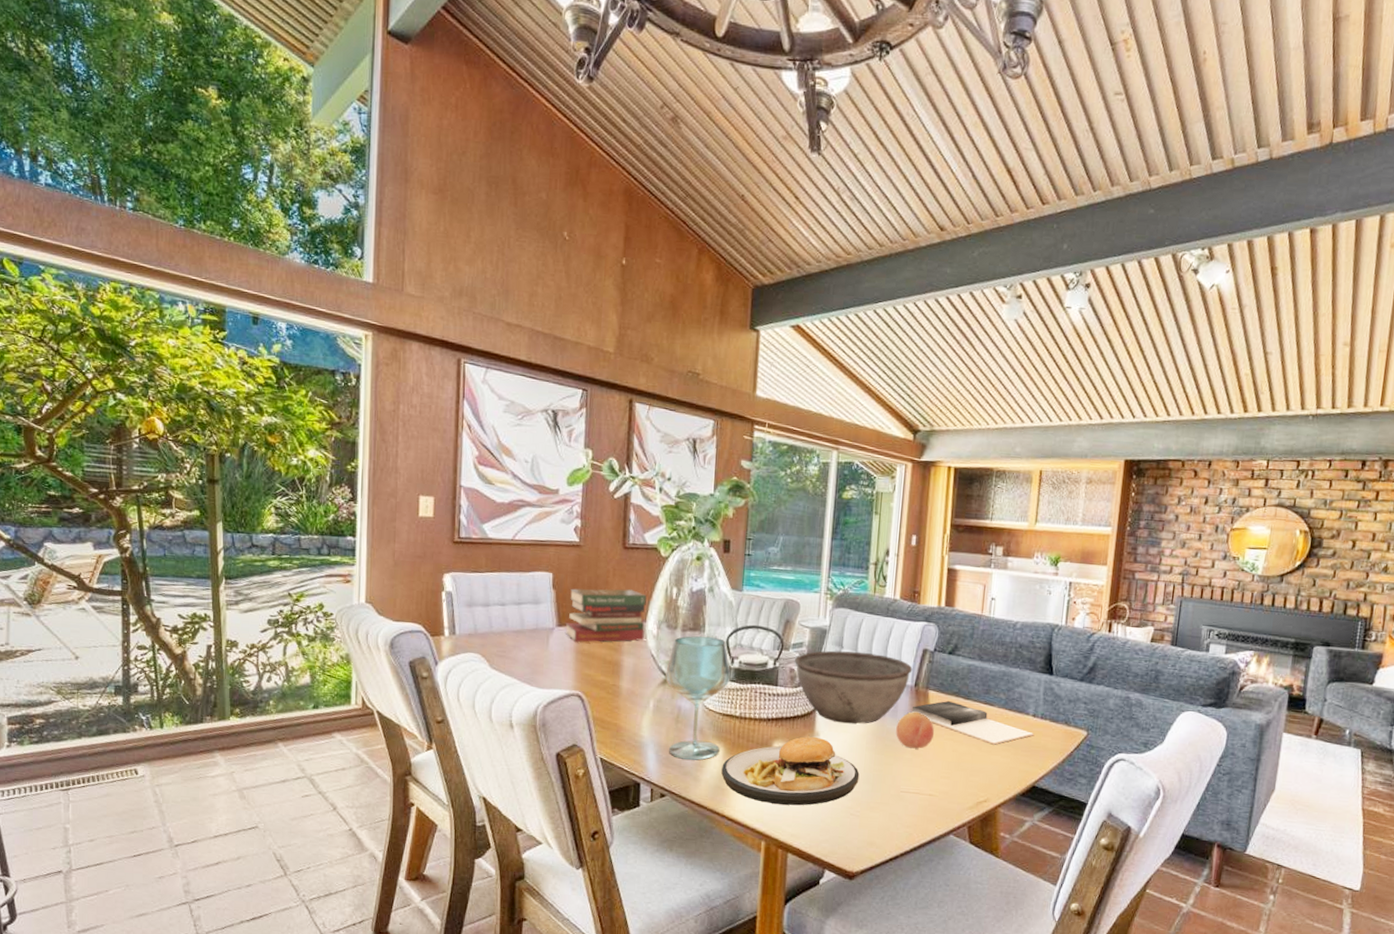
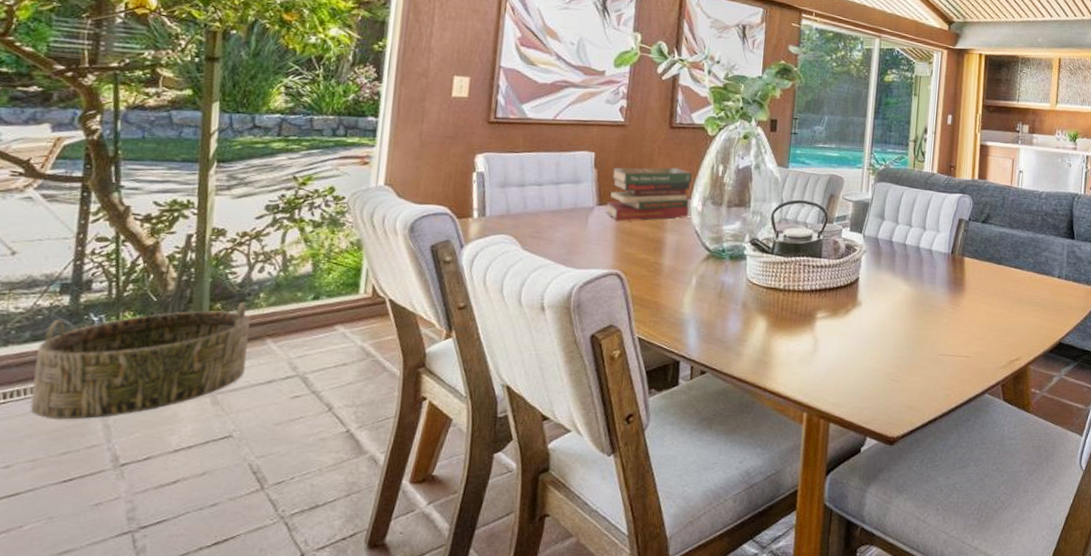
basket: none [102,707,264,804] -> present [30,301,250,419]
wine glass: present [665,636,731,760] -> none [709,212,776,335]
plate: present [721,735,860,806] -> none [764,304,900,375]
bowl: present [795,650,913,724] -> none [838,222,949,292]
fruit: present [896,711,934,749] -> none [934,278,970,313]
book: present [909,700,1034,745] -> none [946,266,1059,306]

